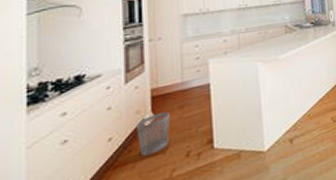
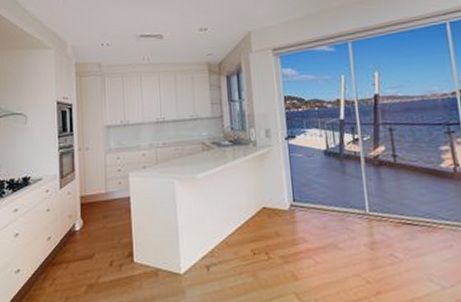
wastebasket: present [137,111,171,157] -> none [69,219,97,259]

